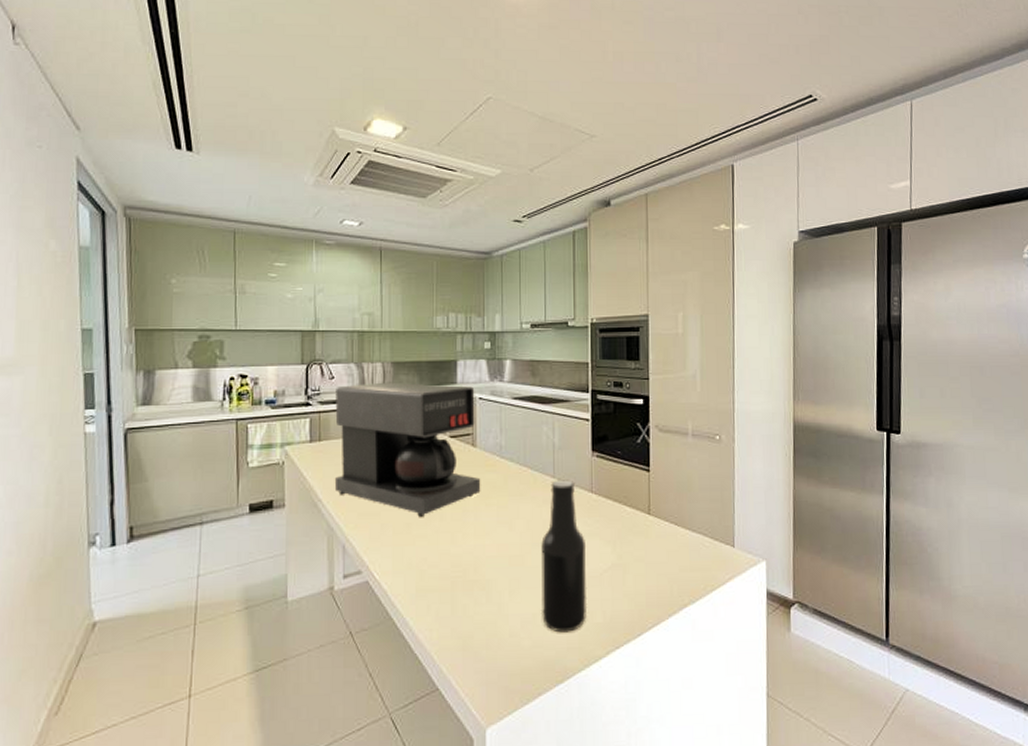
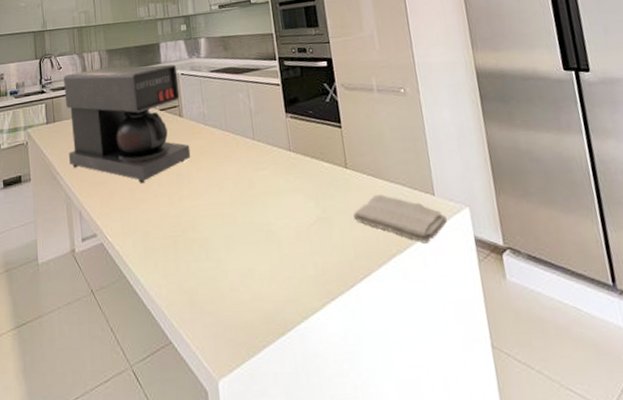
beer bottle: present [541,480,588,633] -> none [249,141,300,286]
washcloth: none [650,544,744,595] -> present [353,195,448,244]

